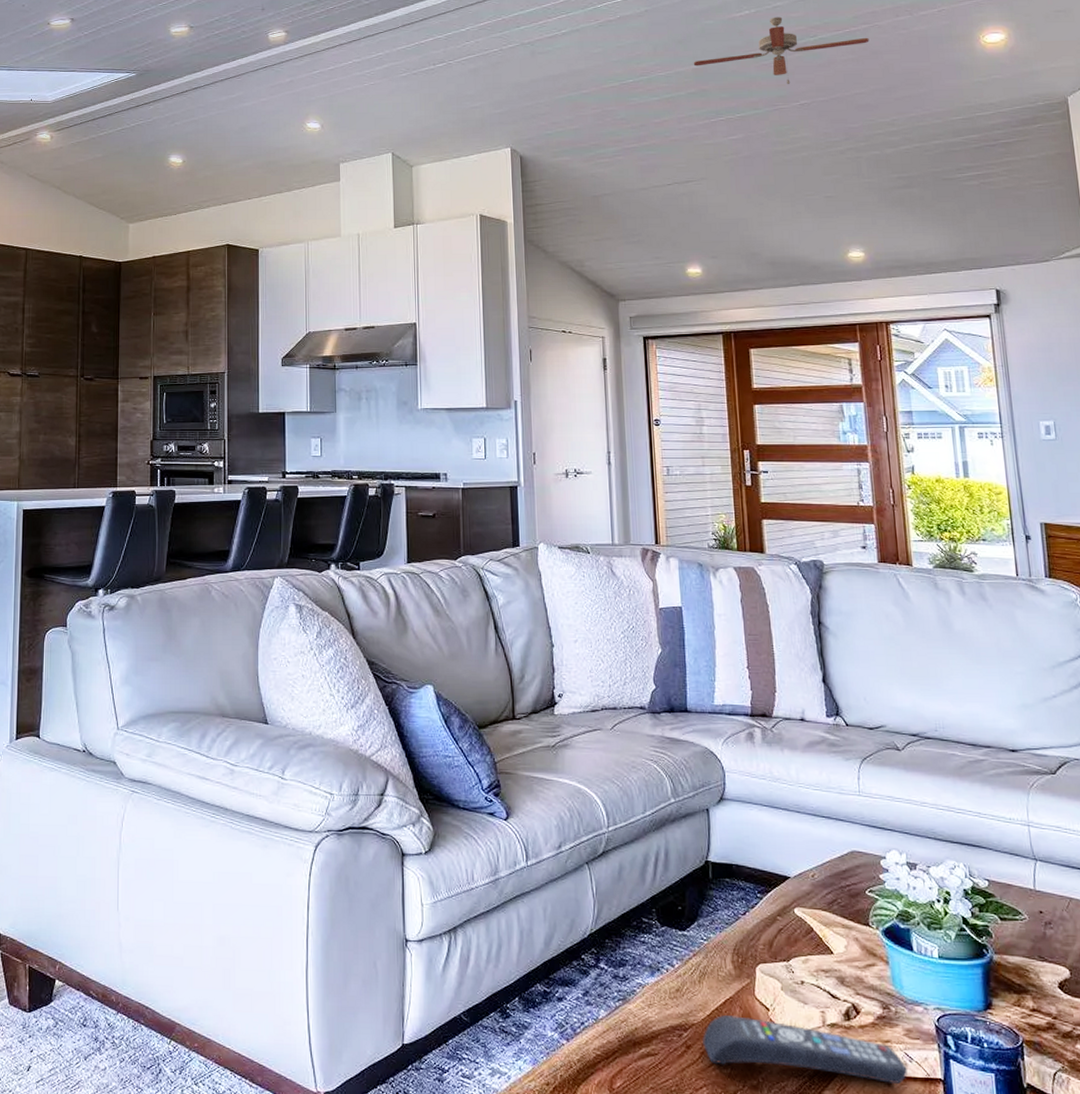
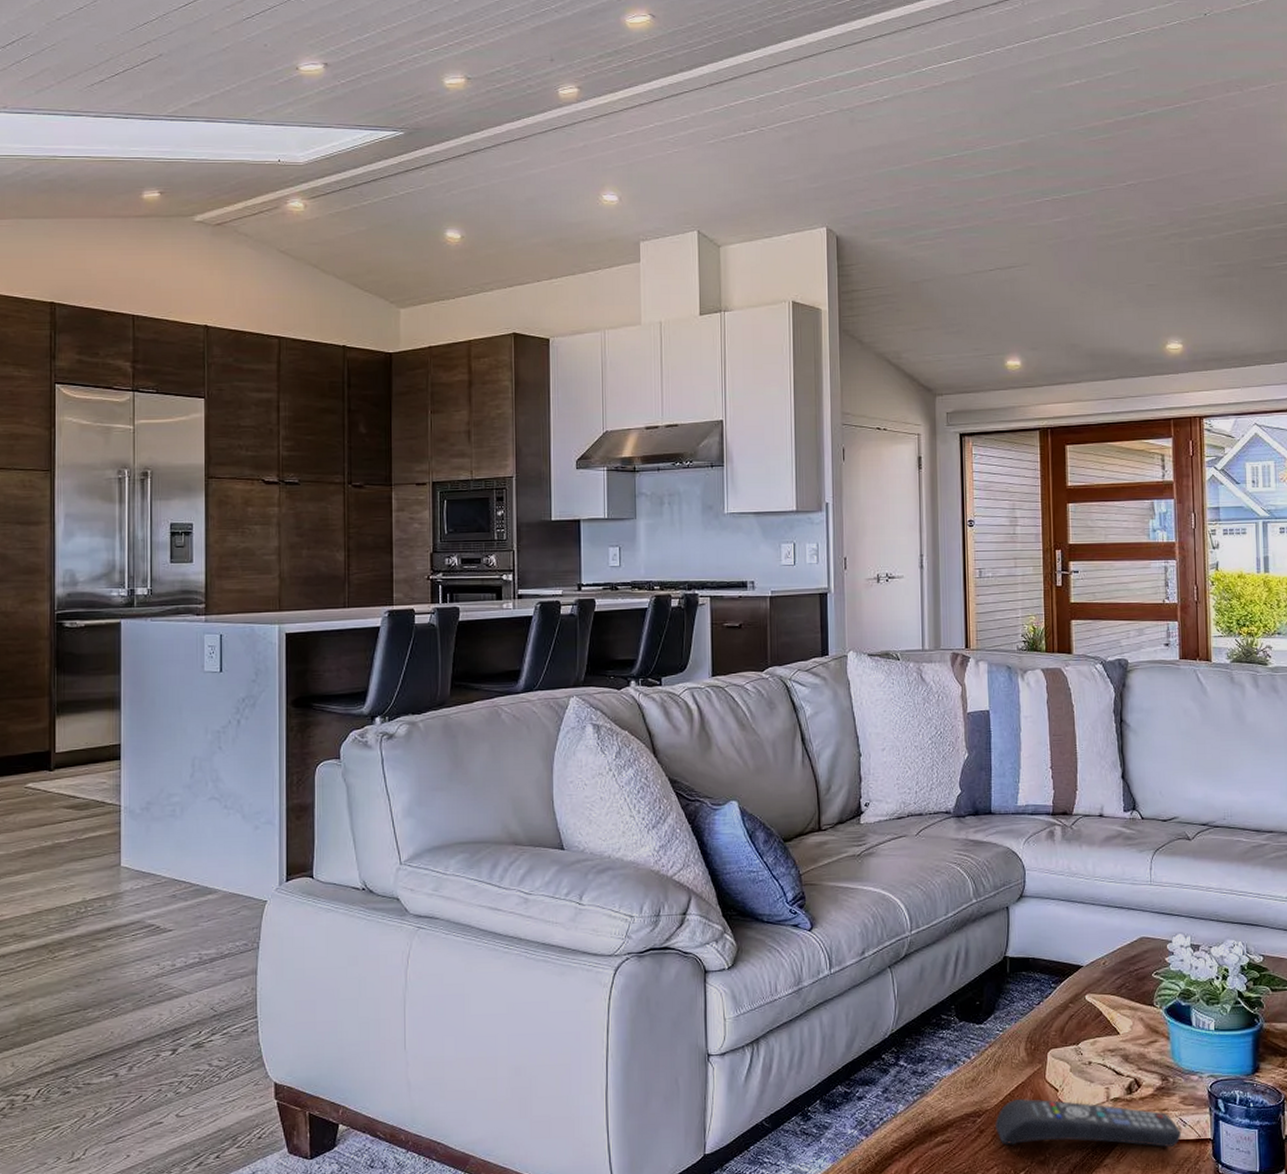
ceiling fan: present [693,16,869,84] -> none [1020,88,1199,163]

